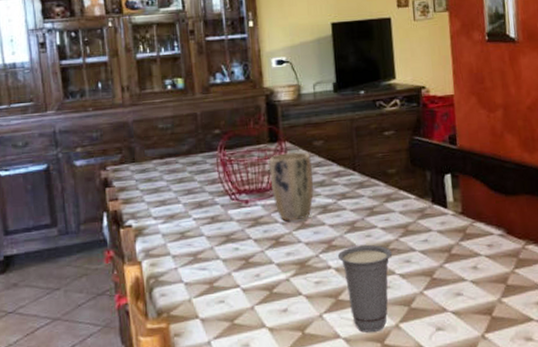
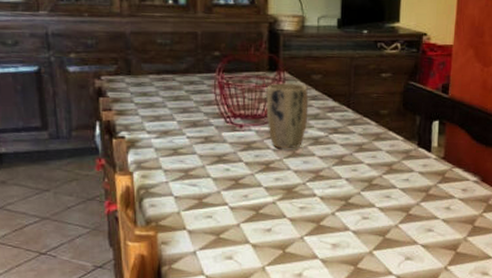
cup: present [337,245,393,332] -> none [323,178,375,256]

